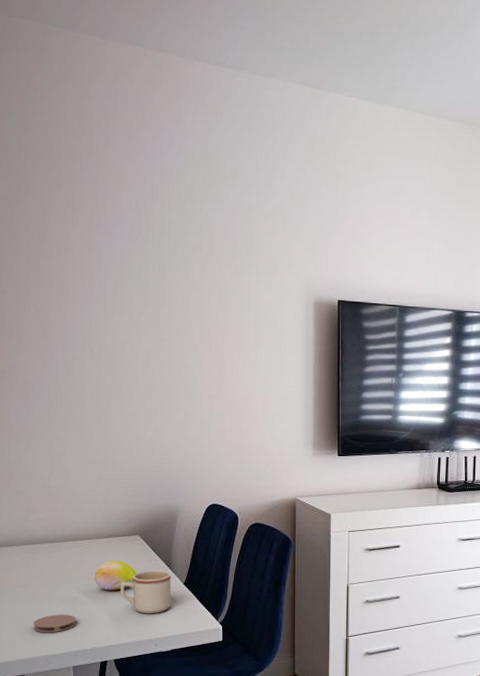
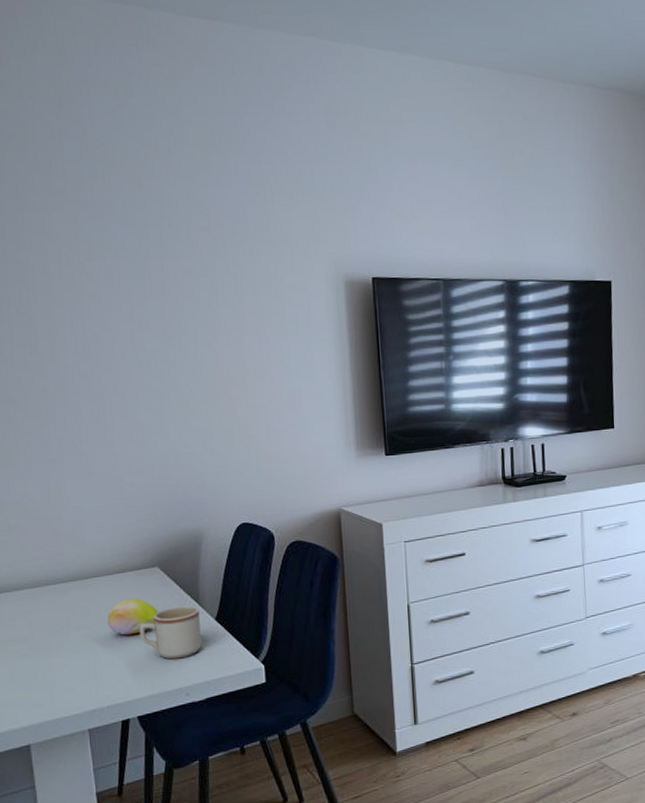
coaster: present [33,614,76,633] -> none [37,668,89,693]

